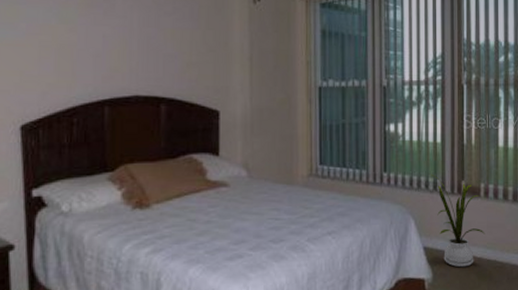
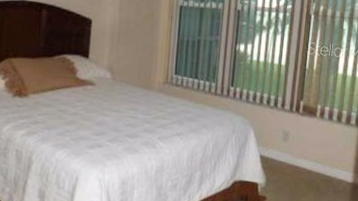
house plant: present [429,174,486,268] -> none [271,92,318,177]

